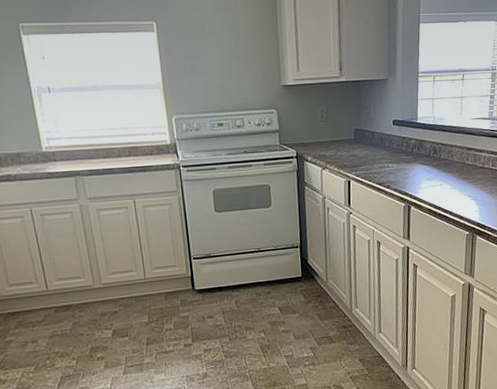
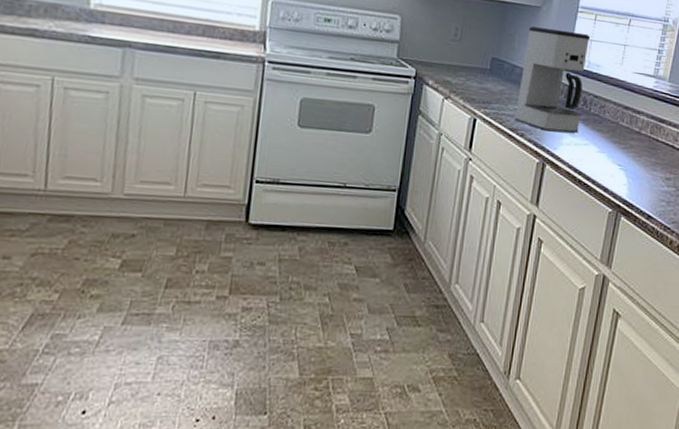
coffee maker: none [380,95,434,180] -> present [515,26,591,133]

